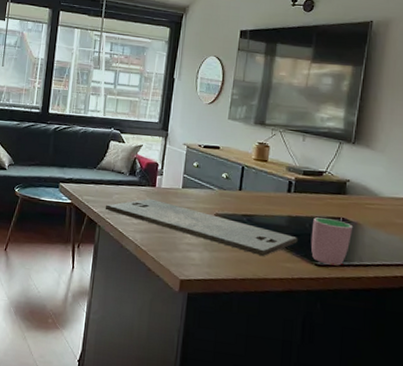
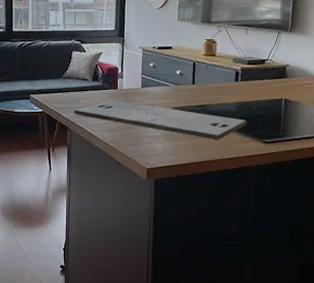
cup: present [310,217,352,266] -> none [258,101,293,141]

